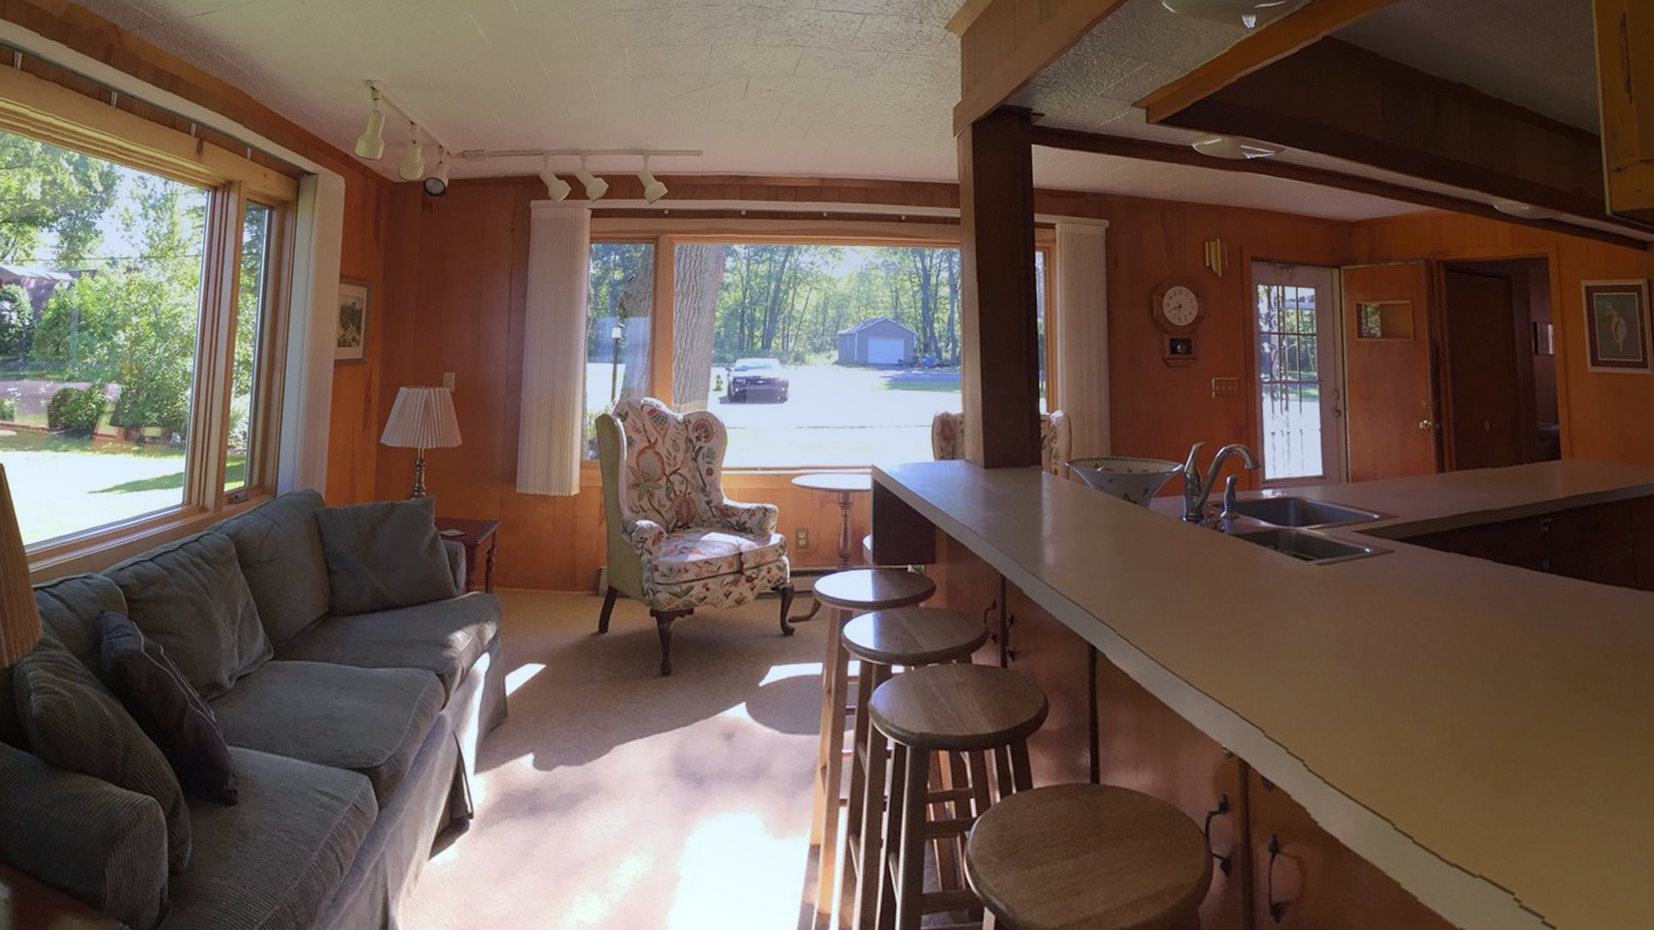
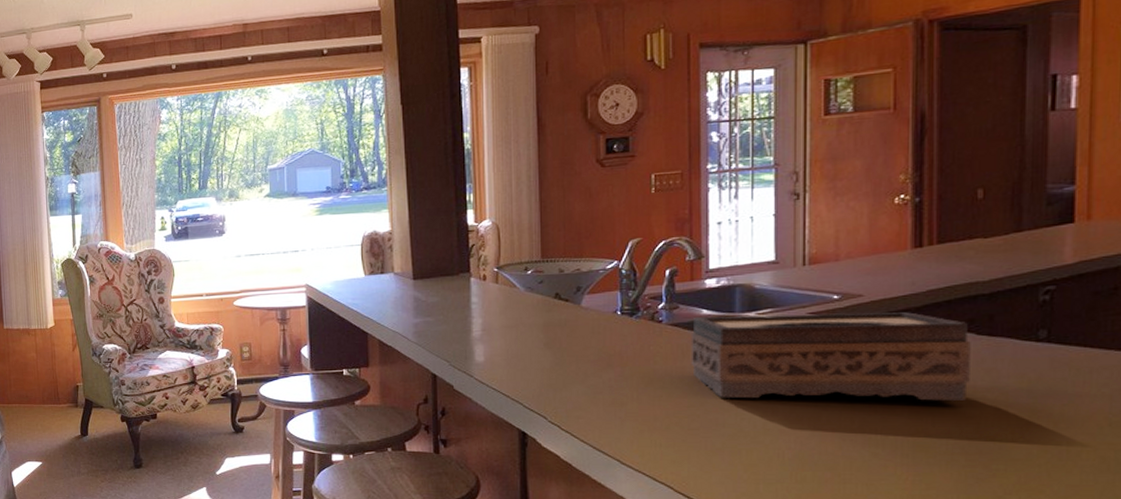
tissue box: none [1251,529,1492,628] -> present [691,312,971,401]

